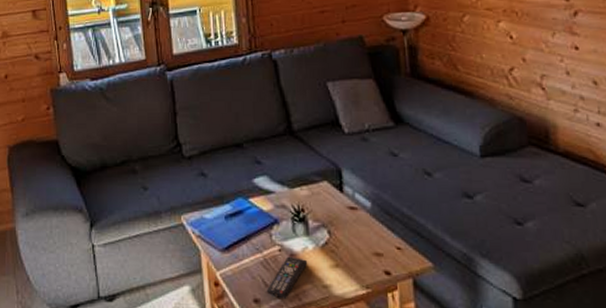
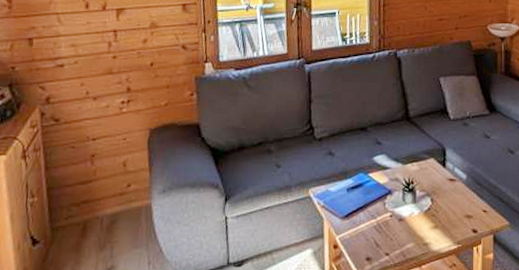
remote control: present [266,256,308,300] -> none [377,220,413,257]

